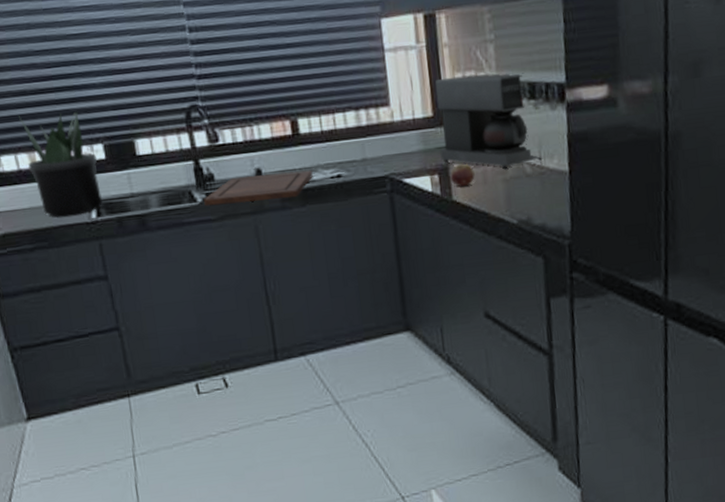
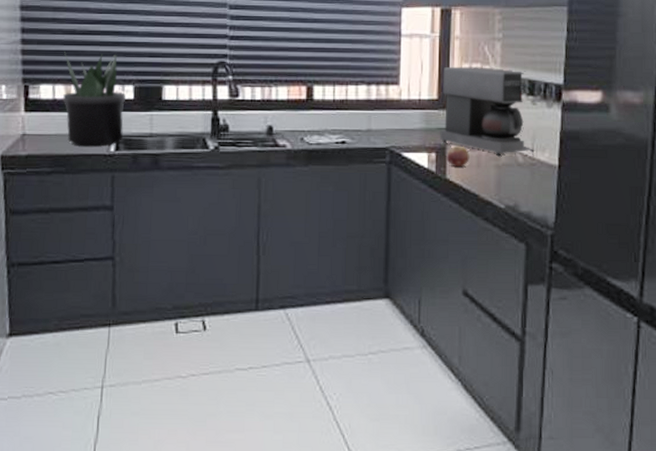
cutting board: present [204,170,313,207] -> none [215,131,319,157]

